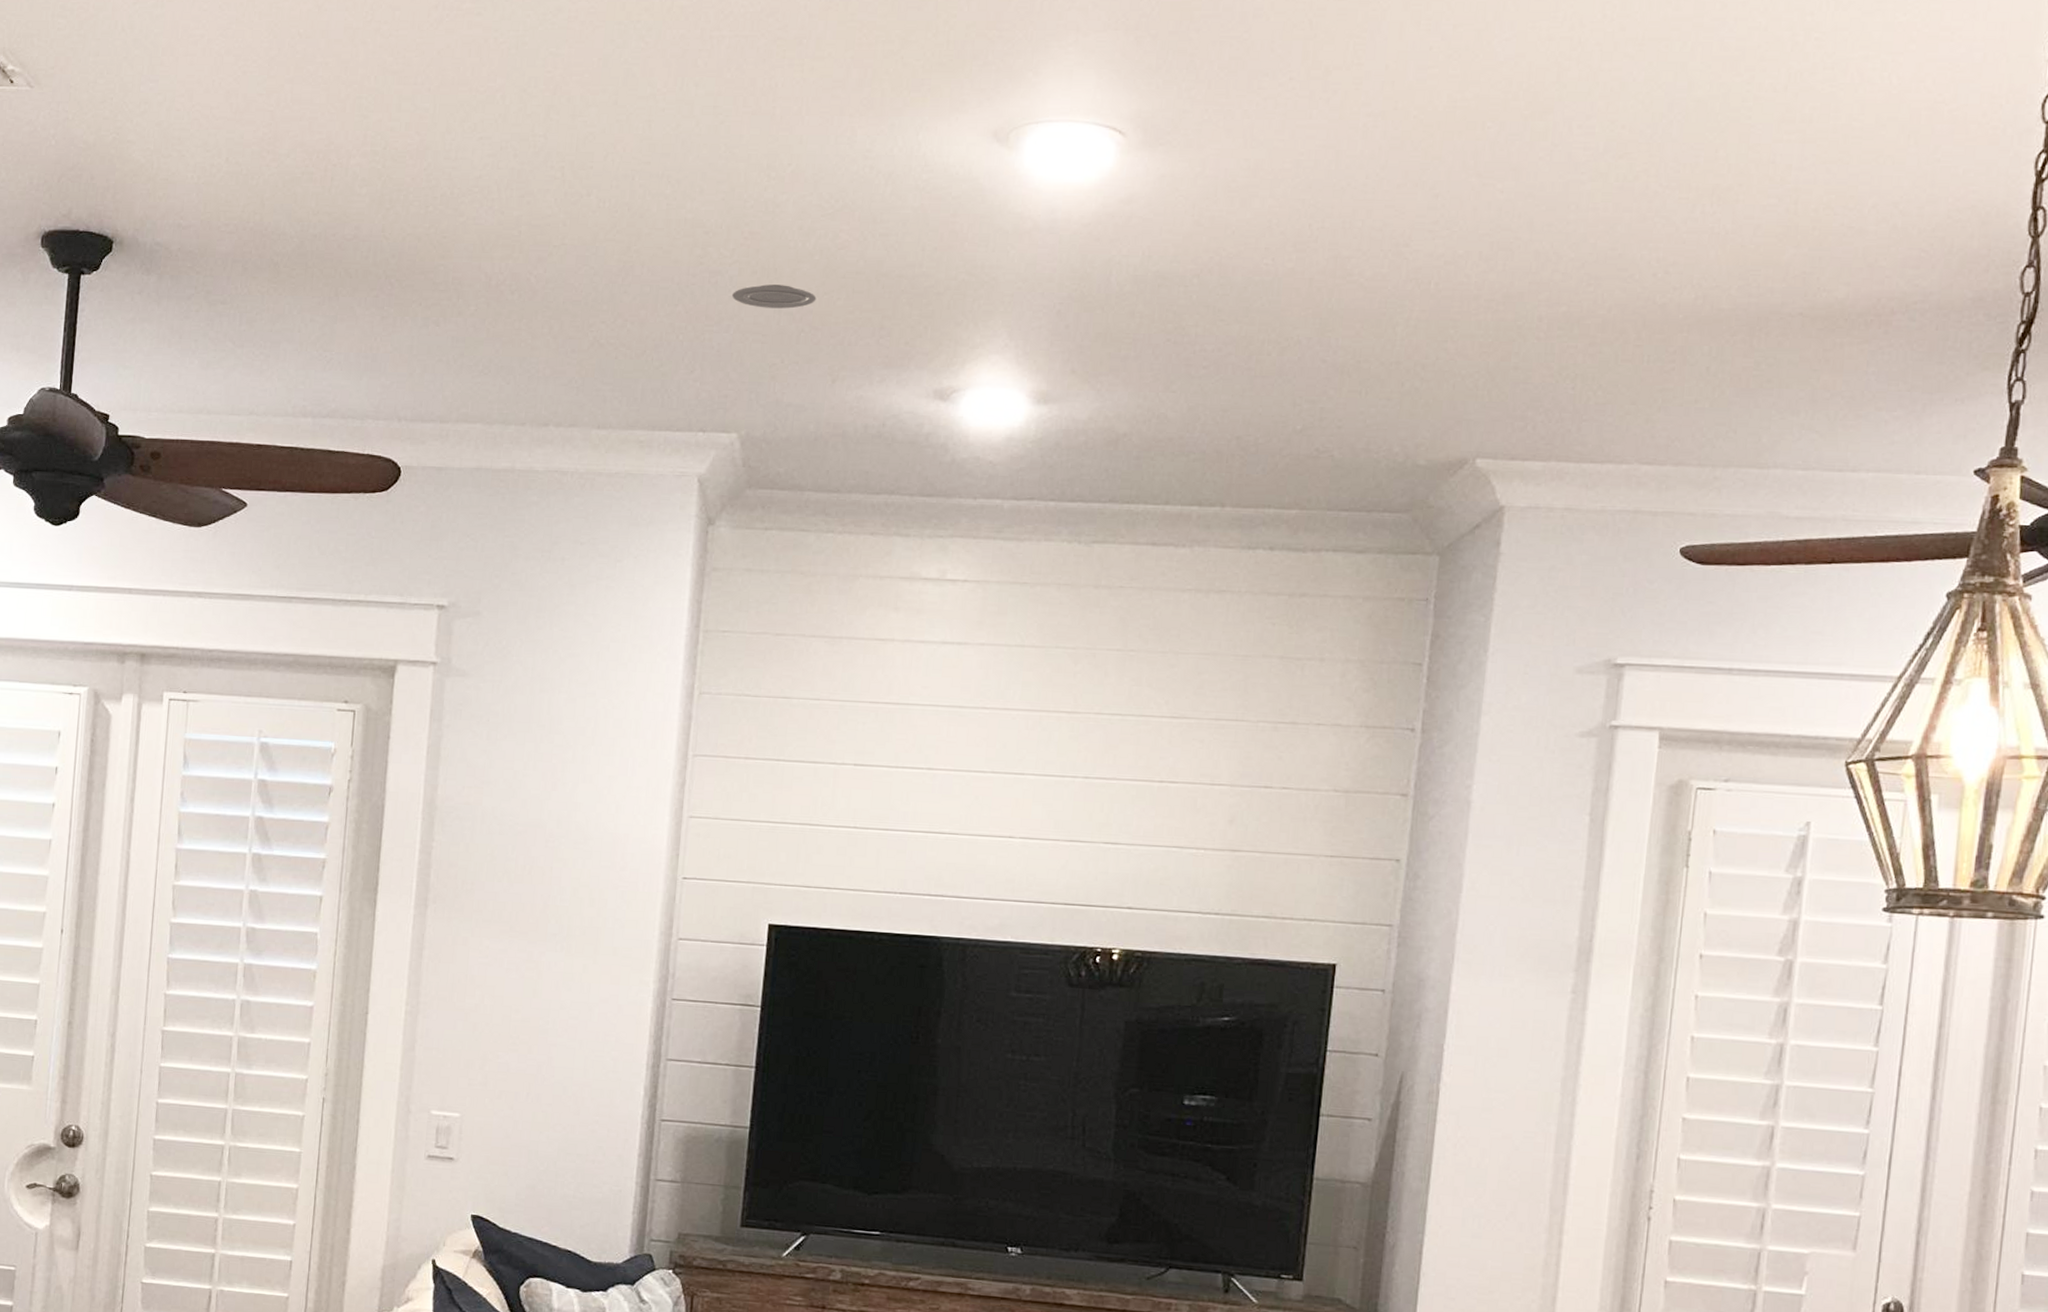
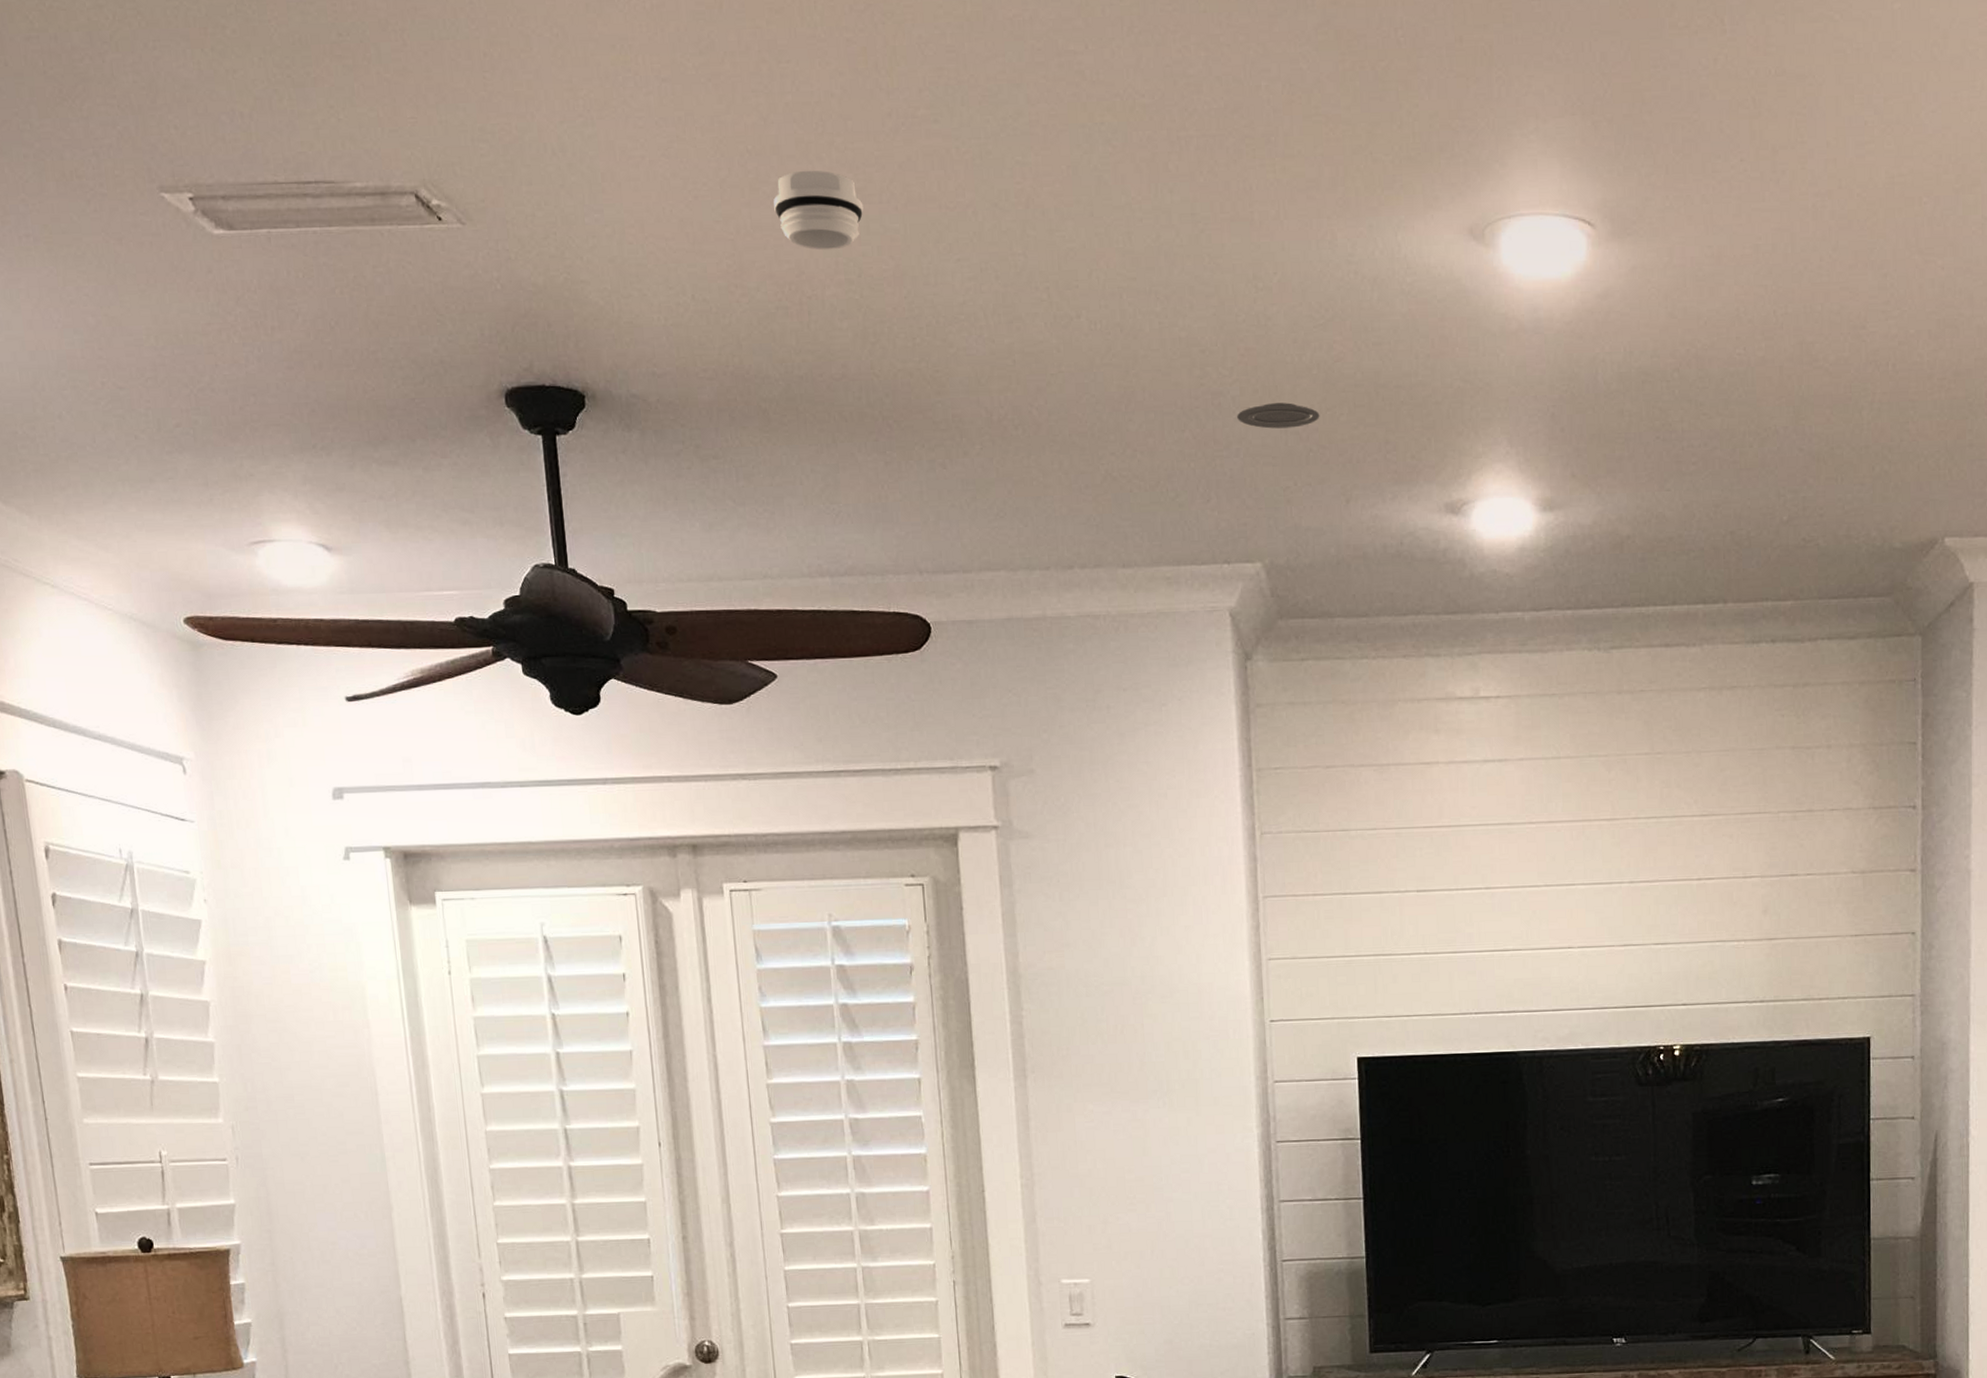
smoke detector: none [315,53,399,124] -> present [773,170,864,251]

